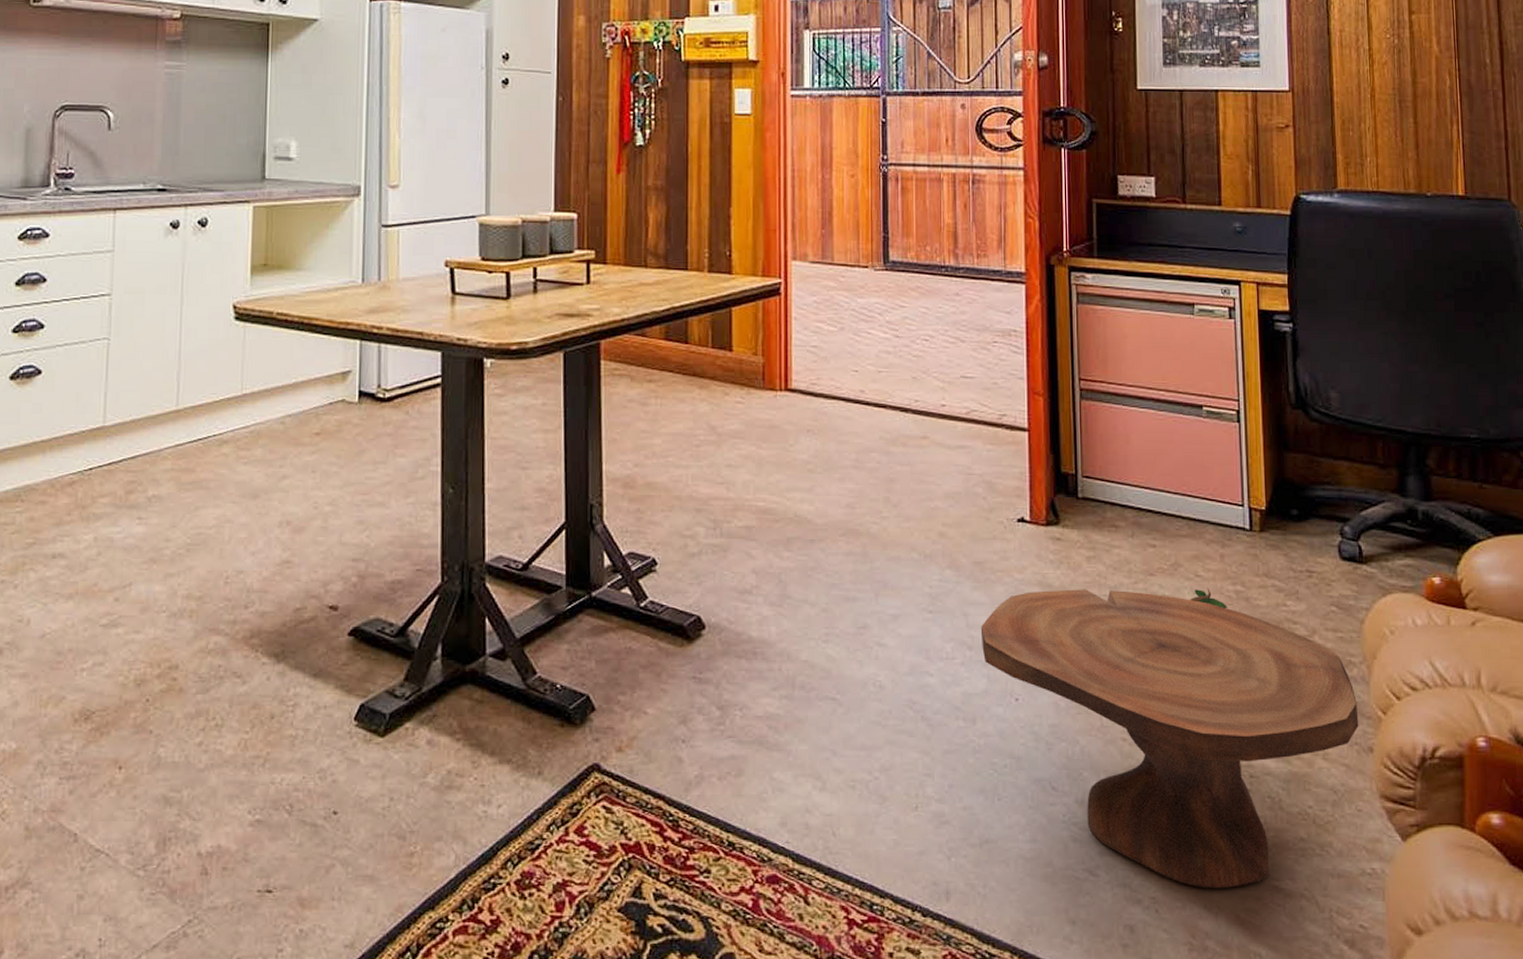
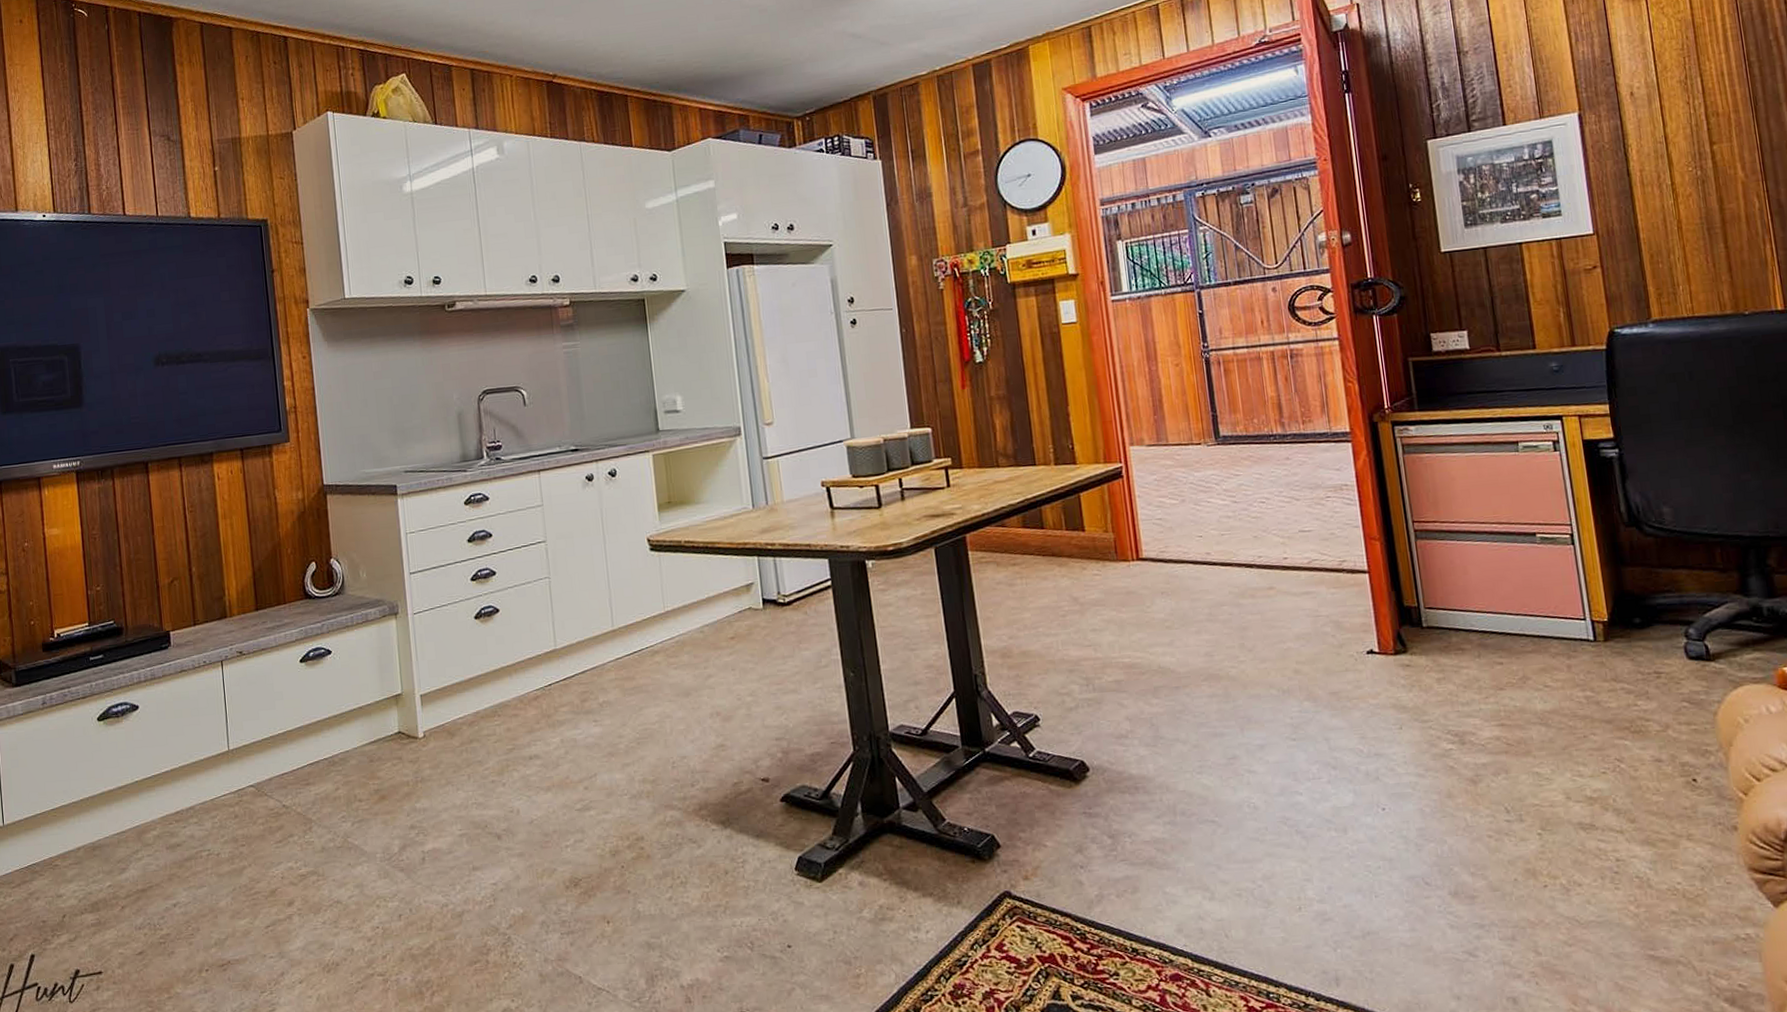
side table: present [980,586,1359,889] -> none [1342,695,1721,962]

